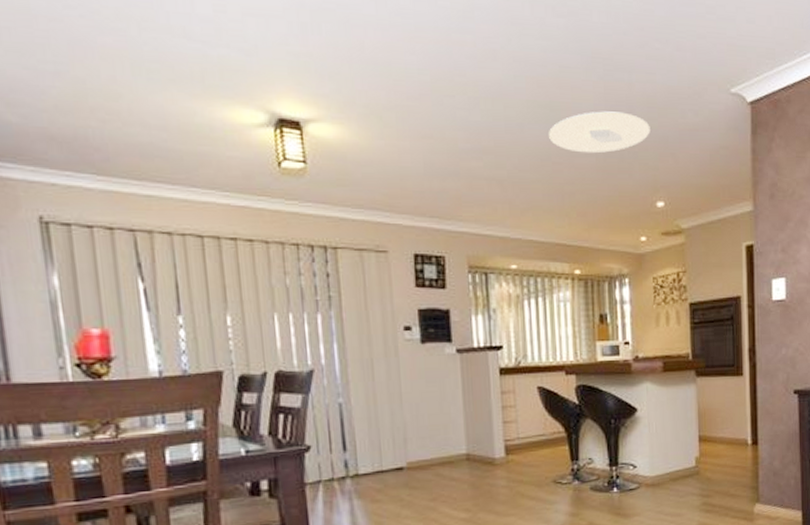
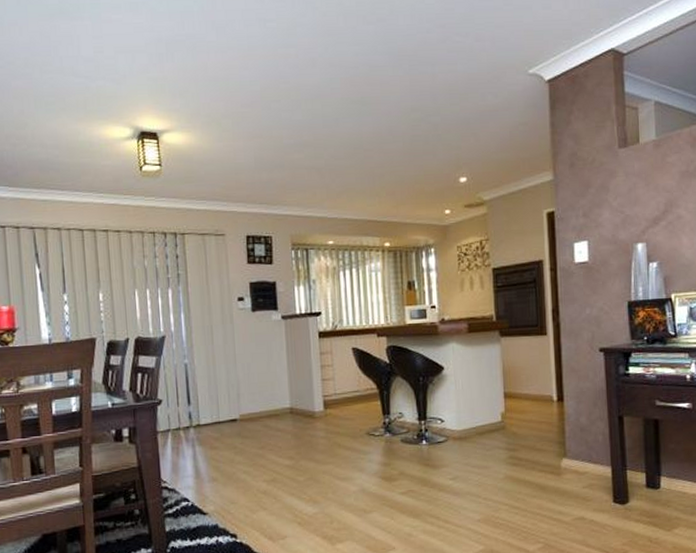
ceiling light: present [549,111,650,154] -> none [361,100,453,140]

